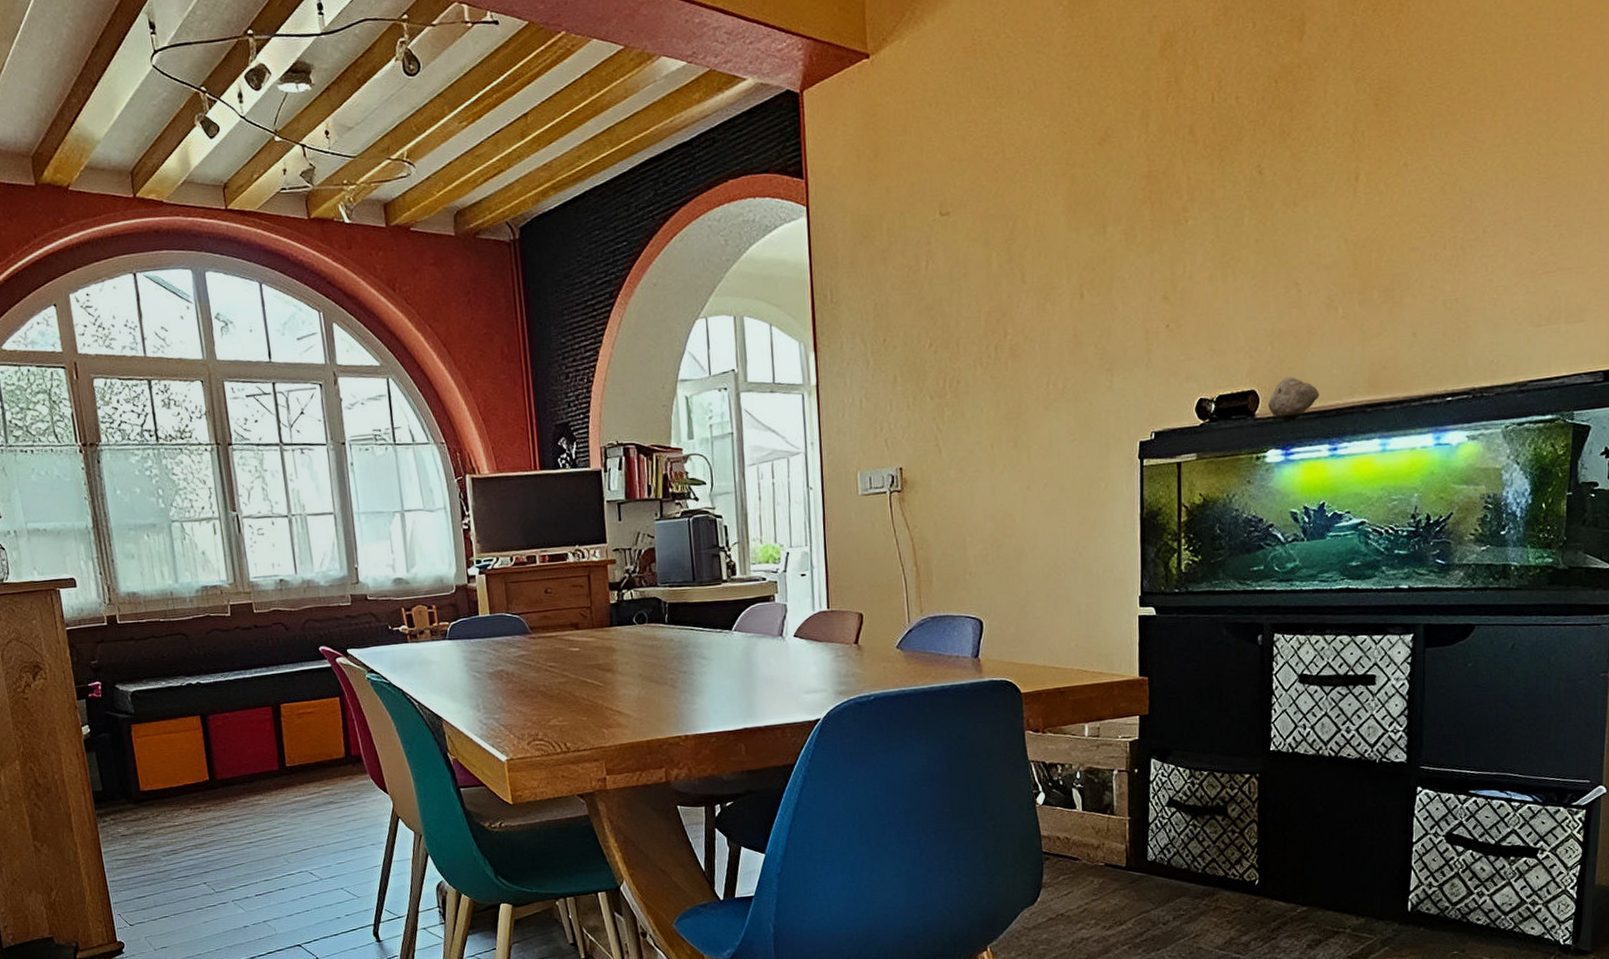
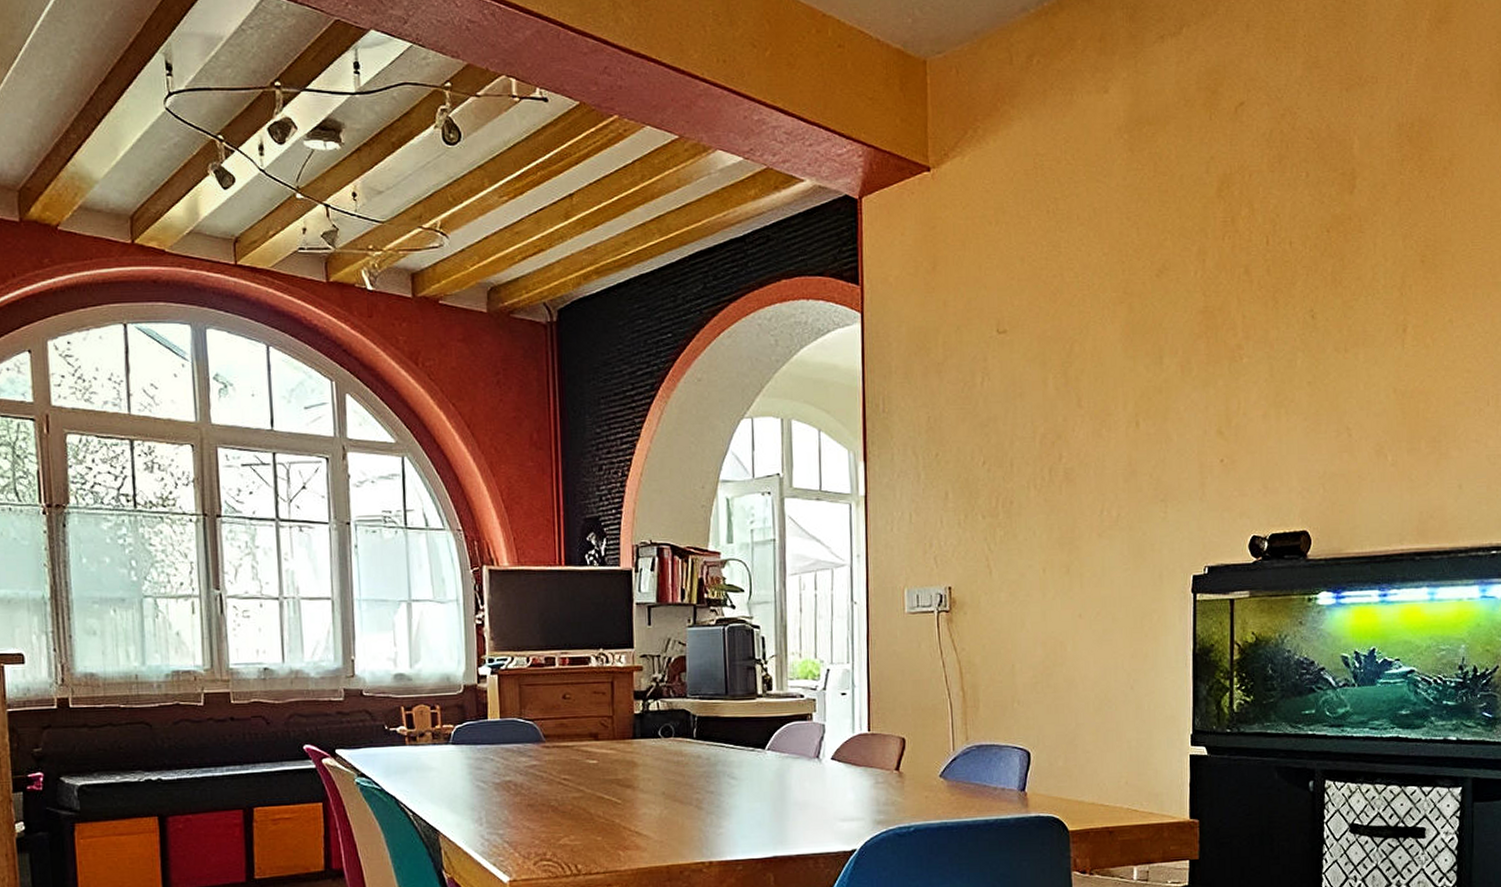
decorative stone: present [1268,377,1319,421] -> none [1320,520,1370,564]

